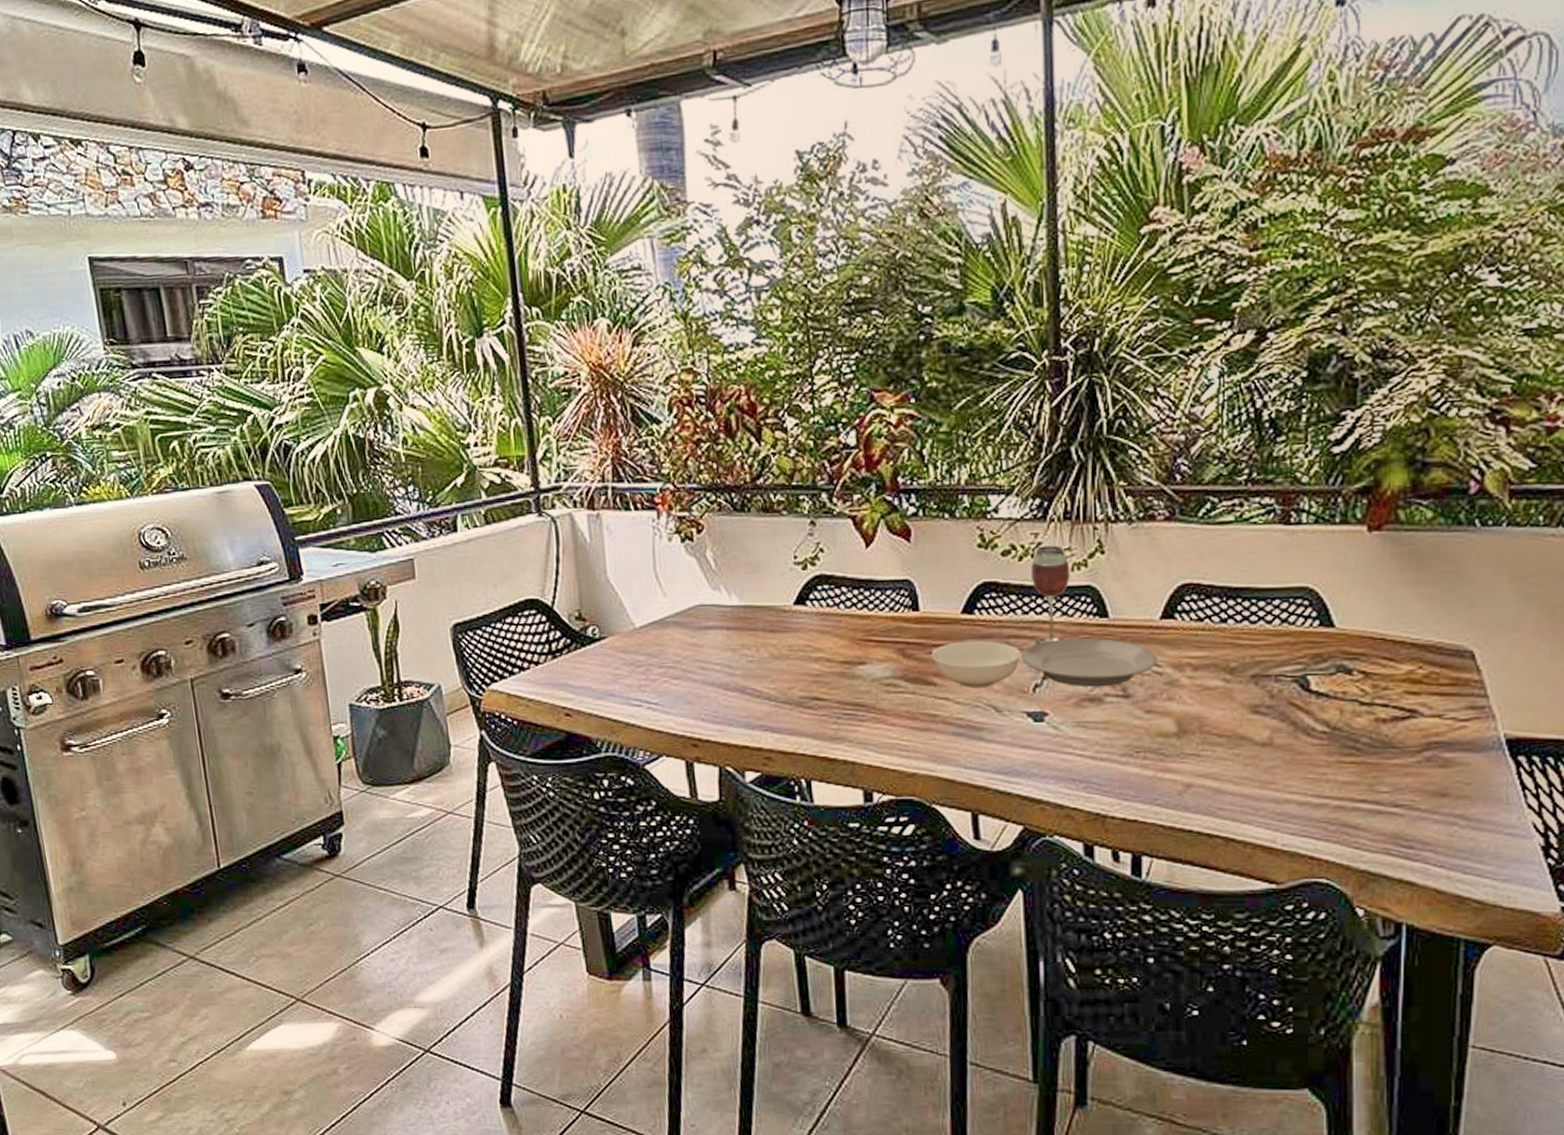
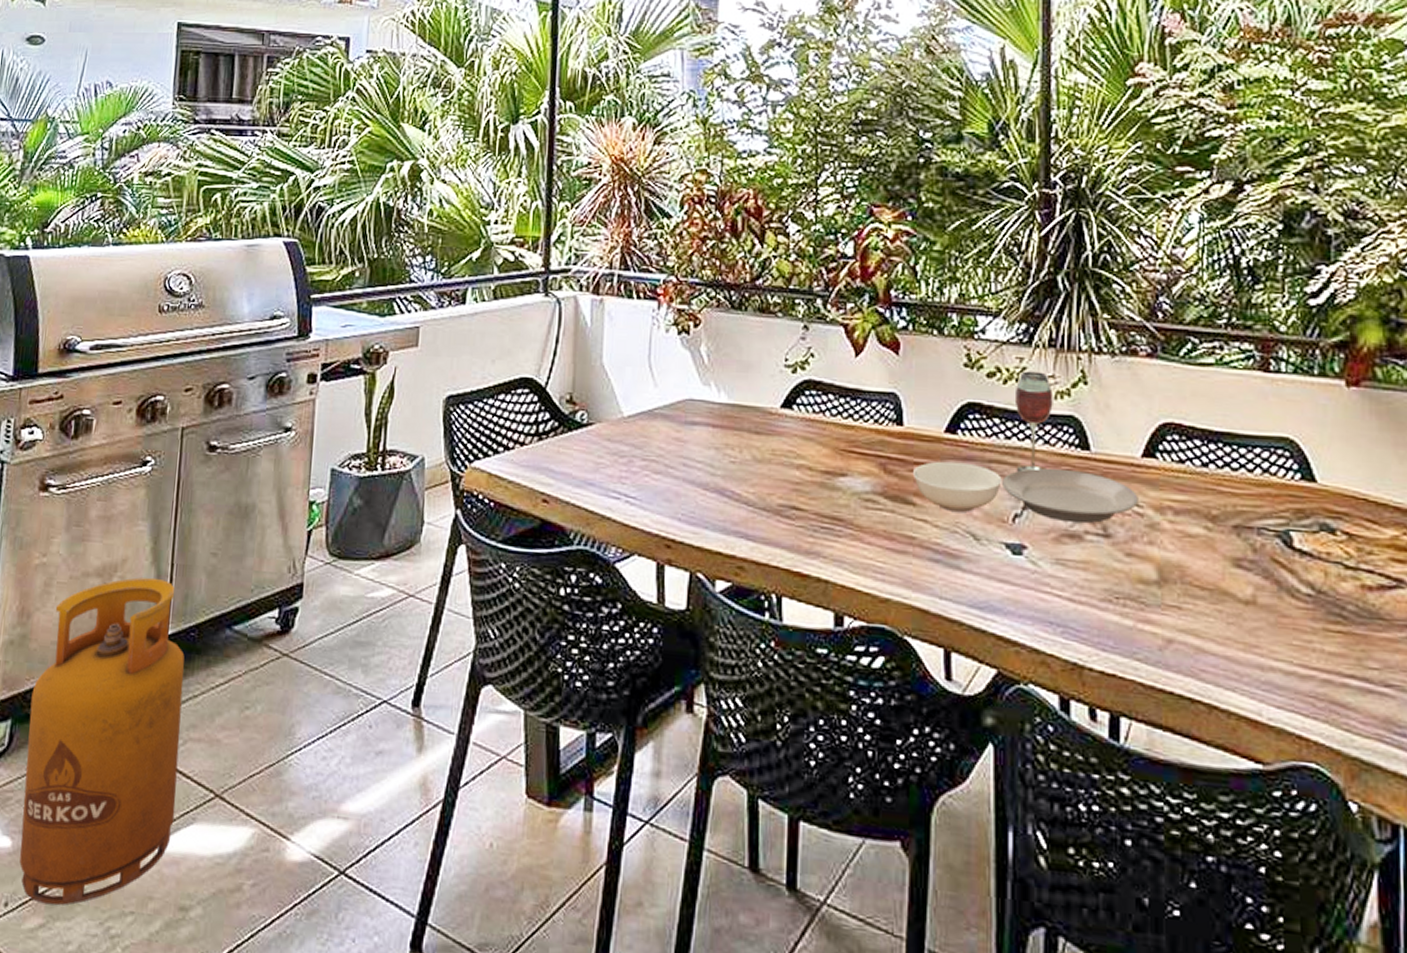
gas cylinder: none [102,819,263,1101] -> present [19,577,185,905]

